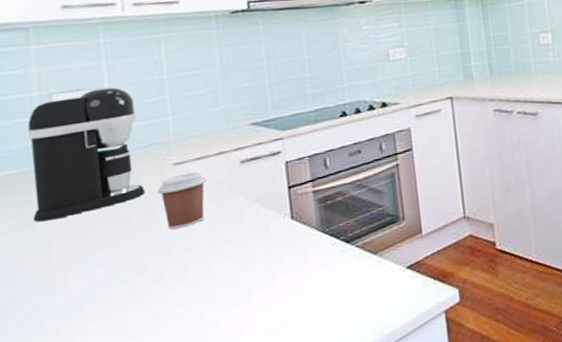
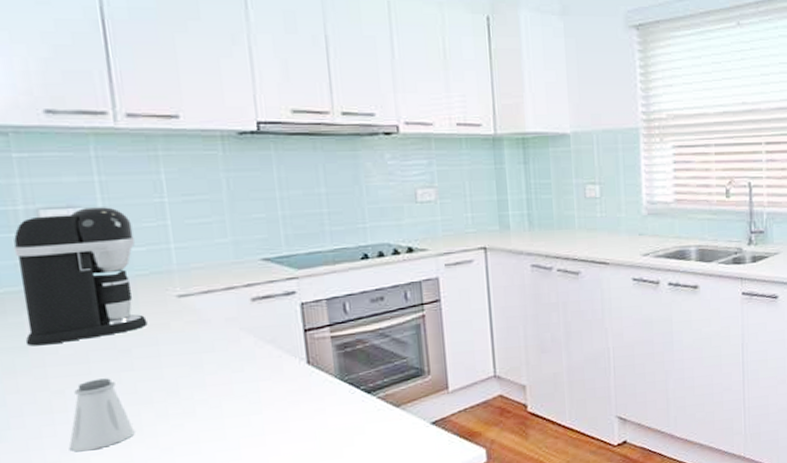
saltshaker: none [67,247,130,323] -> present [68,378,135,452]
coffee cup: present [156,172,208,230] -> none [160,306,216,366]

